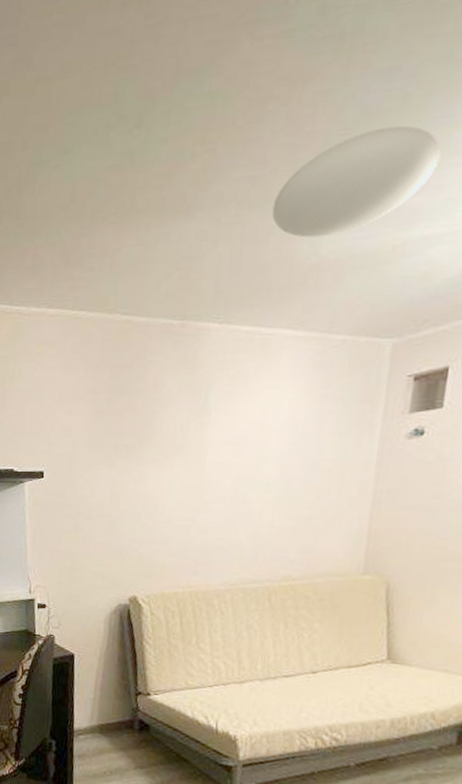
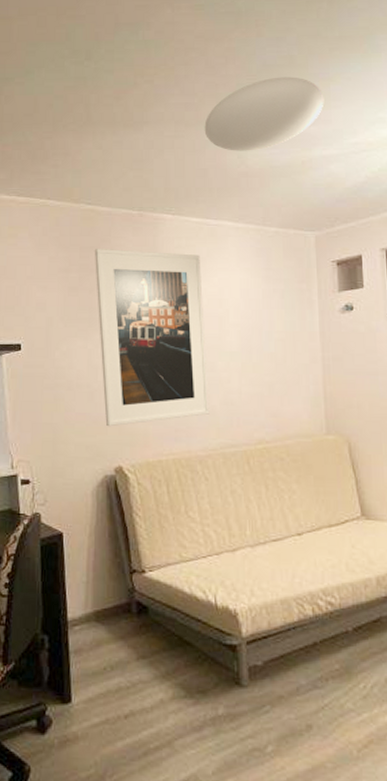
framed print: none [123,366,246,558] -> present [94,249,210,427]

